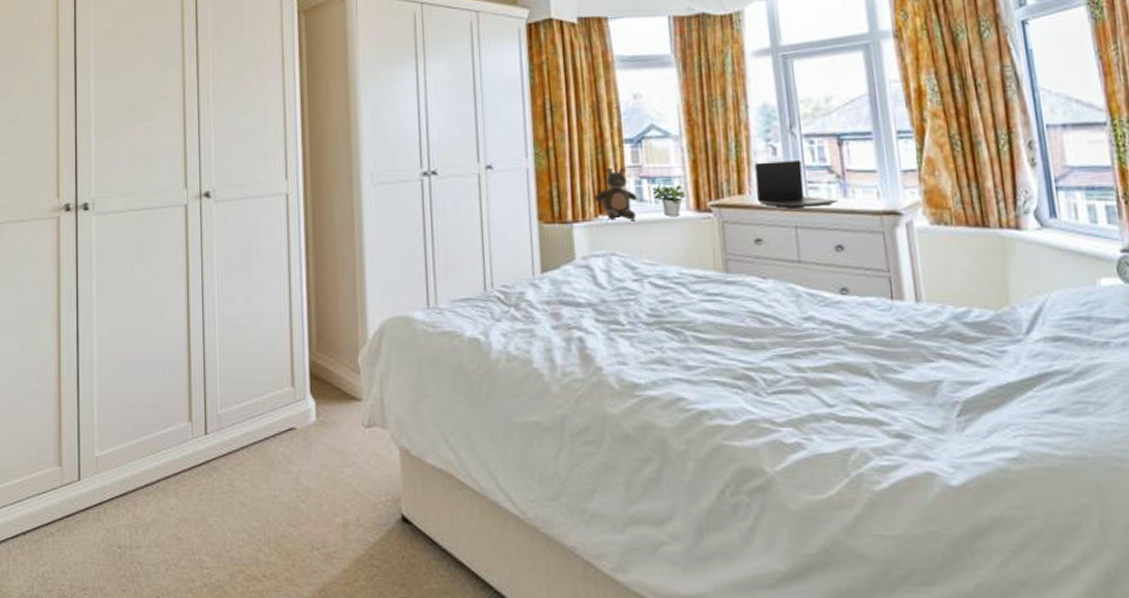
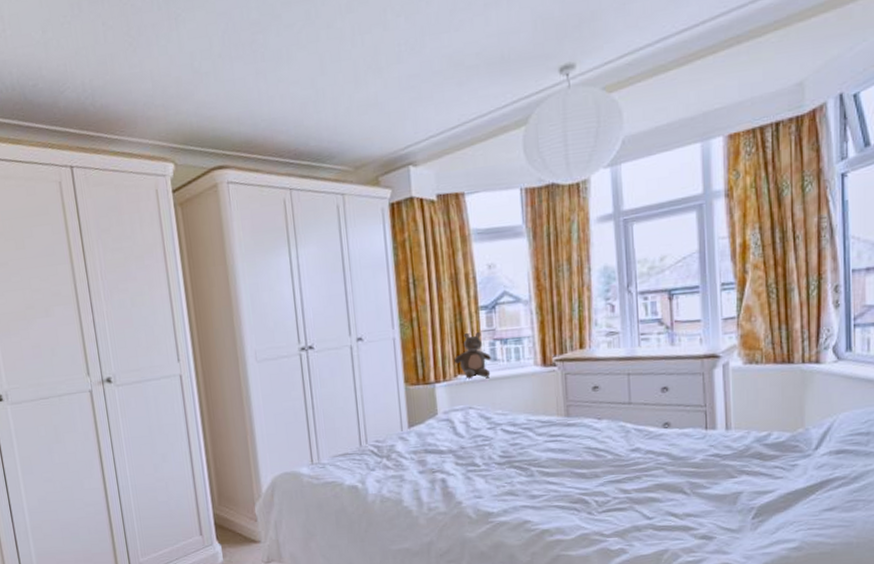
potted plant: present [651,184,686,217] -> none [504,344,534,373]
laptop computer: present [755,161,838,207] -> none [595,315,666,358]

